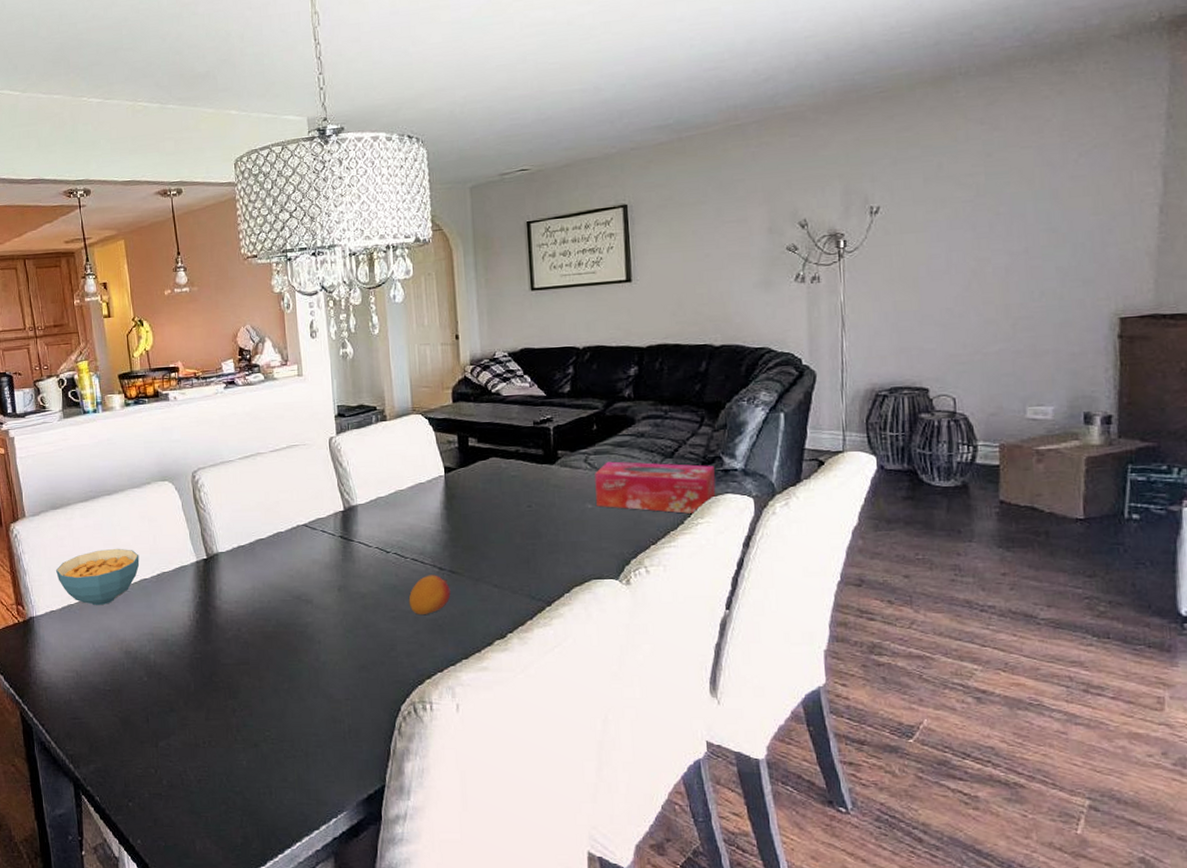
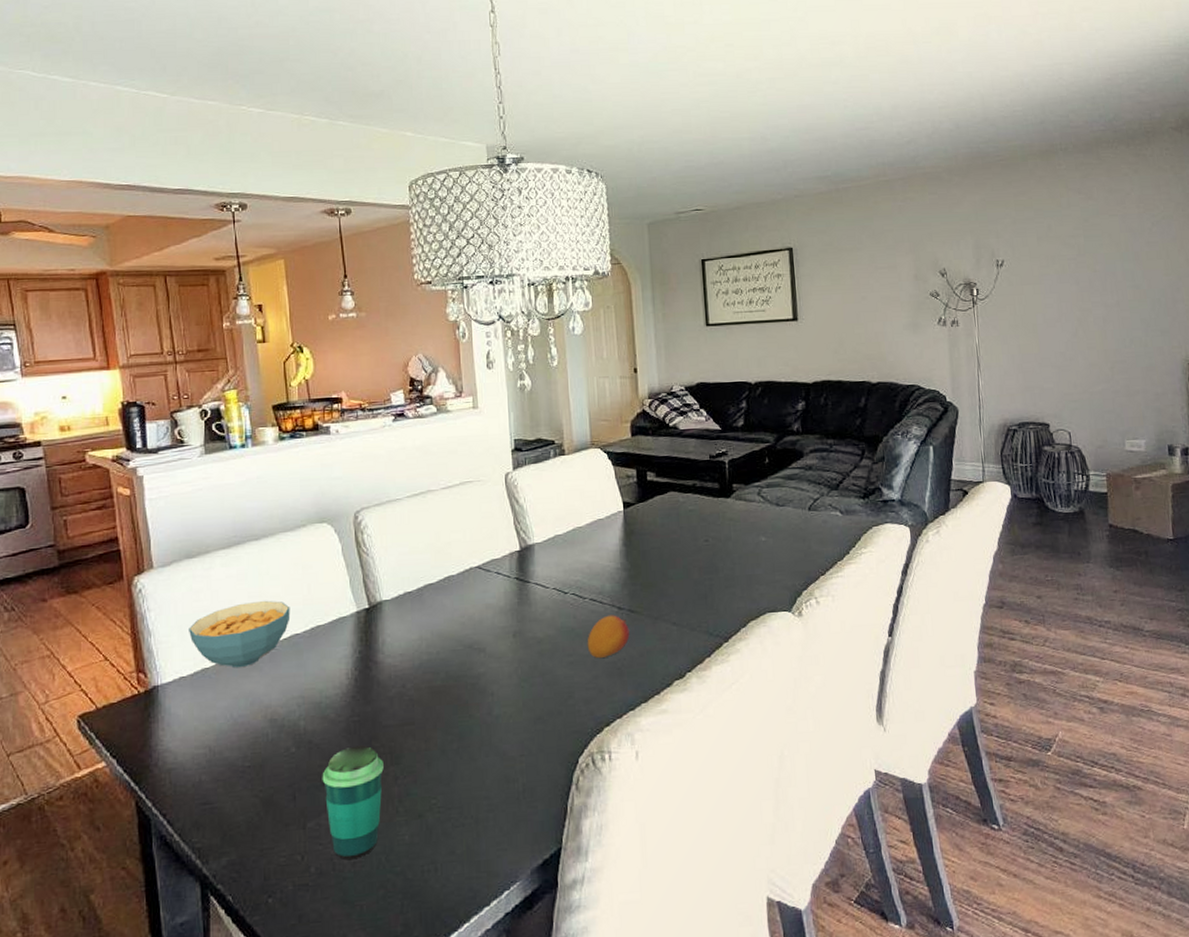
cup: none [170,679,223,777] -> present [322,745,384,860]
tissue box: present [594,461,716,515] -> none [767,494,877,545]

